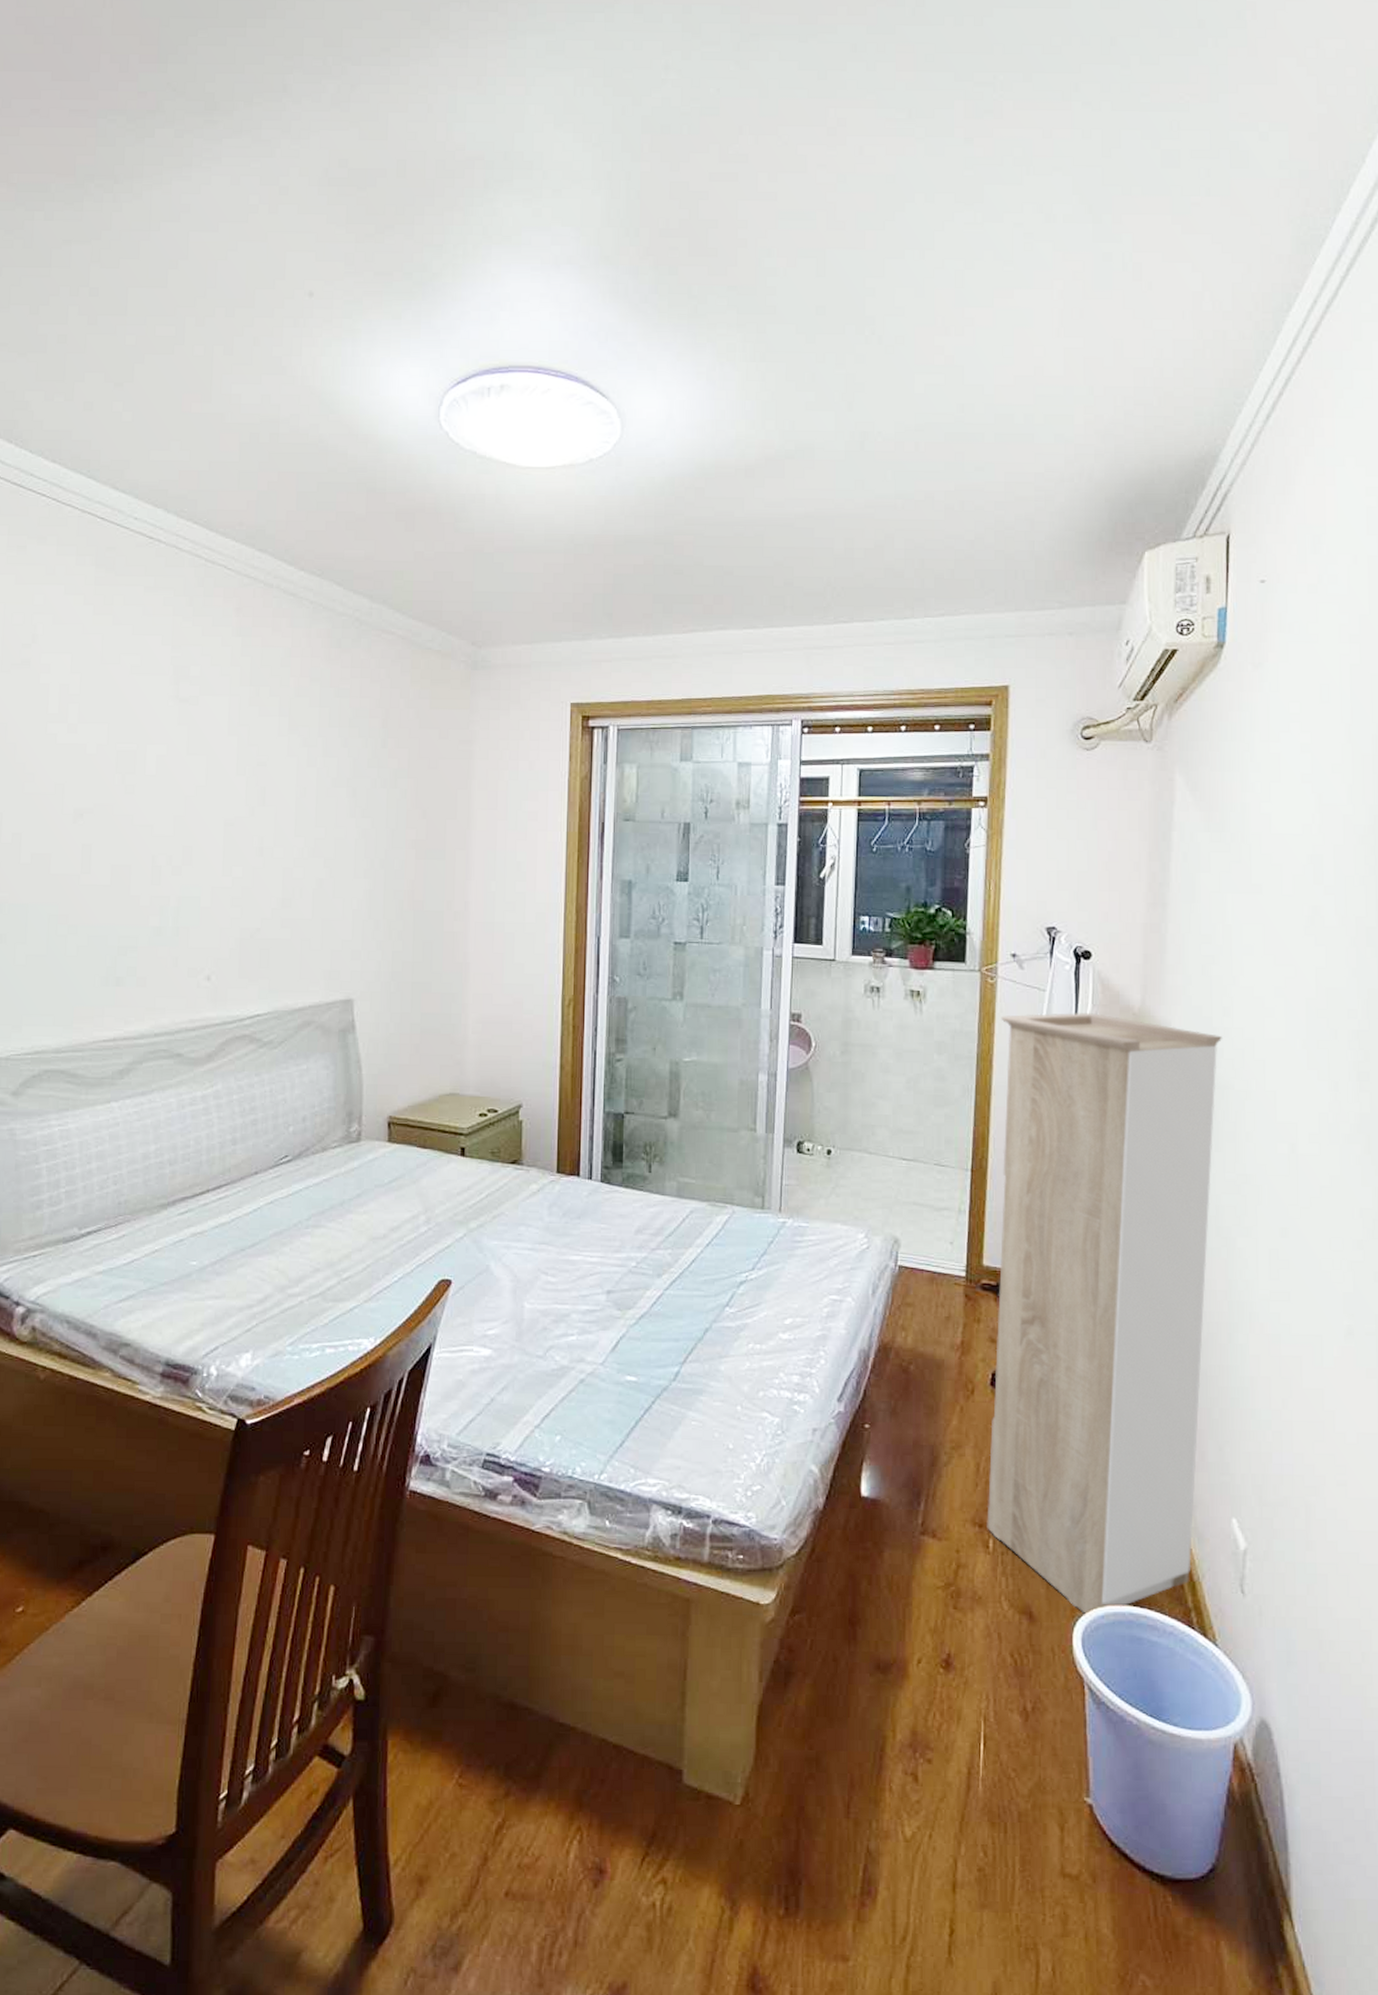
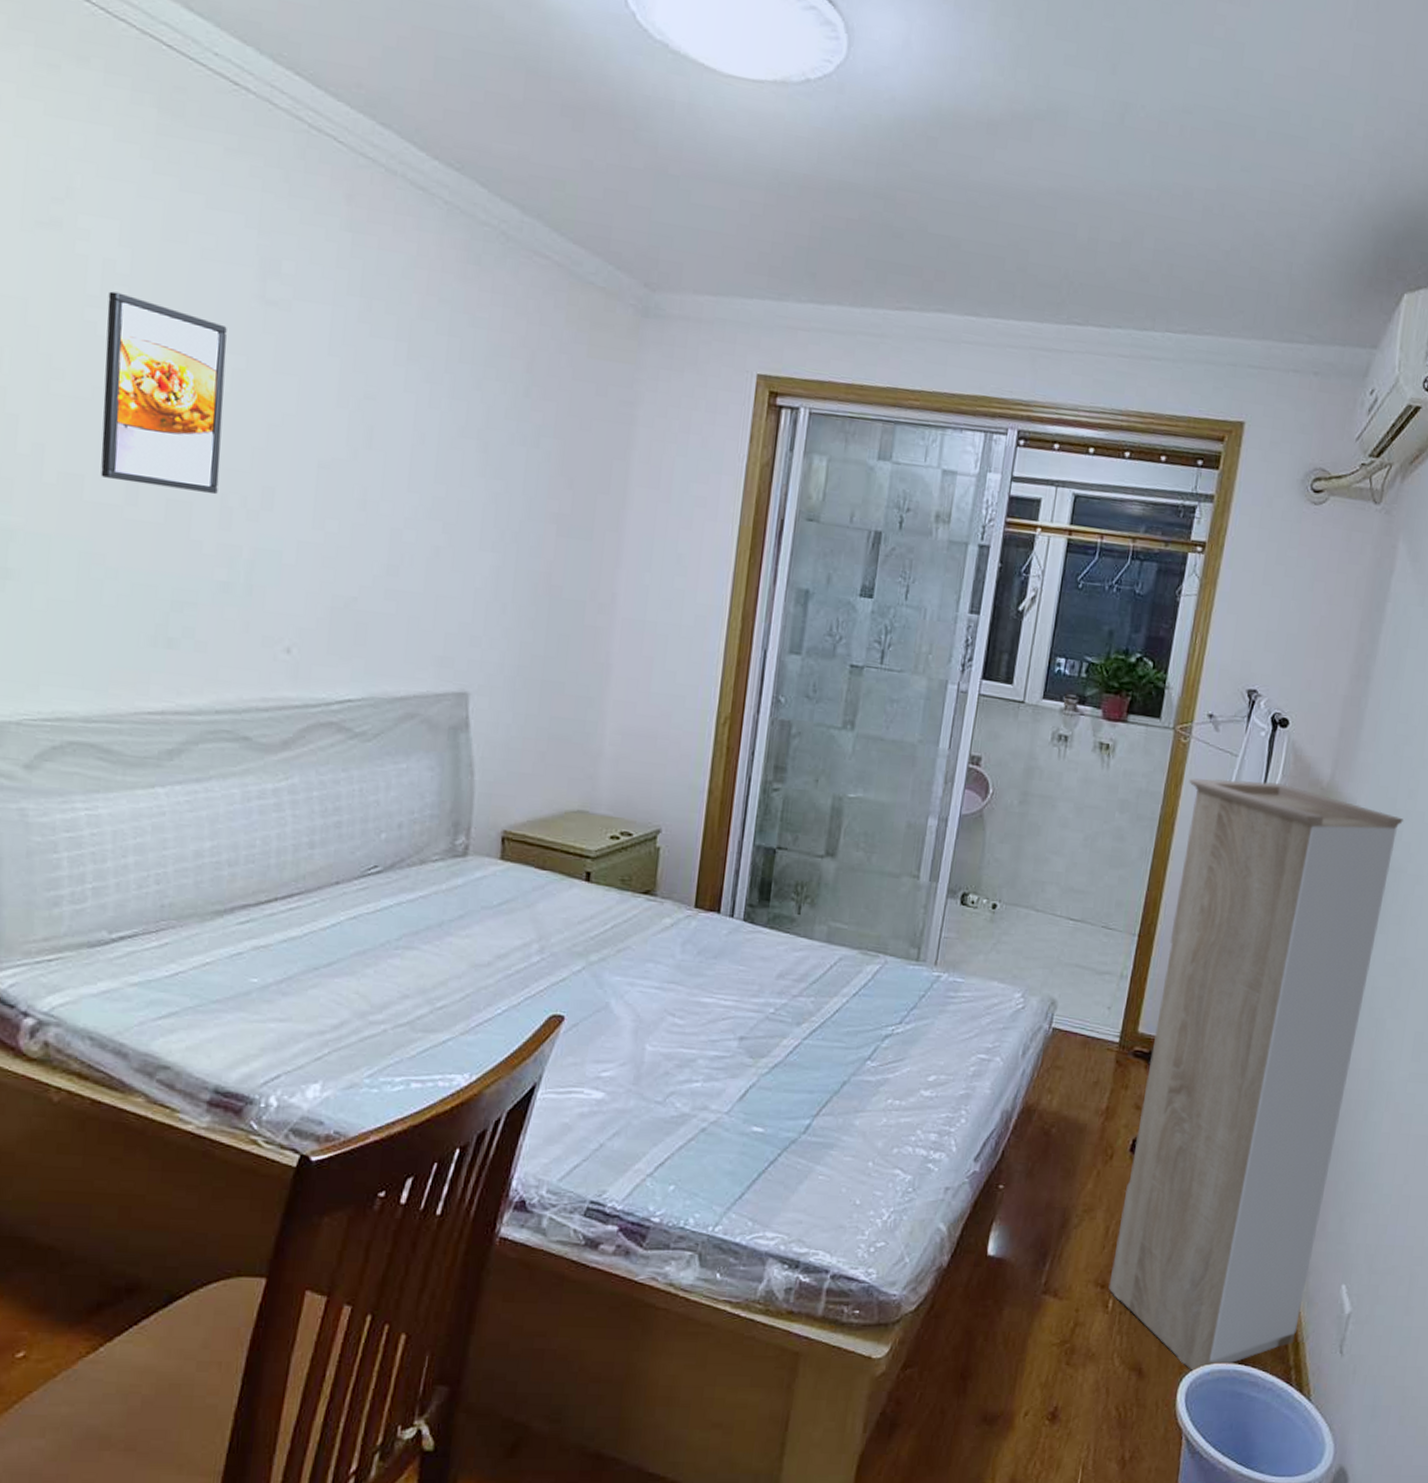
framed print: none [62,708,152,856] -> present [100,291,227,494]

